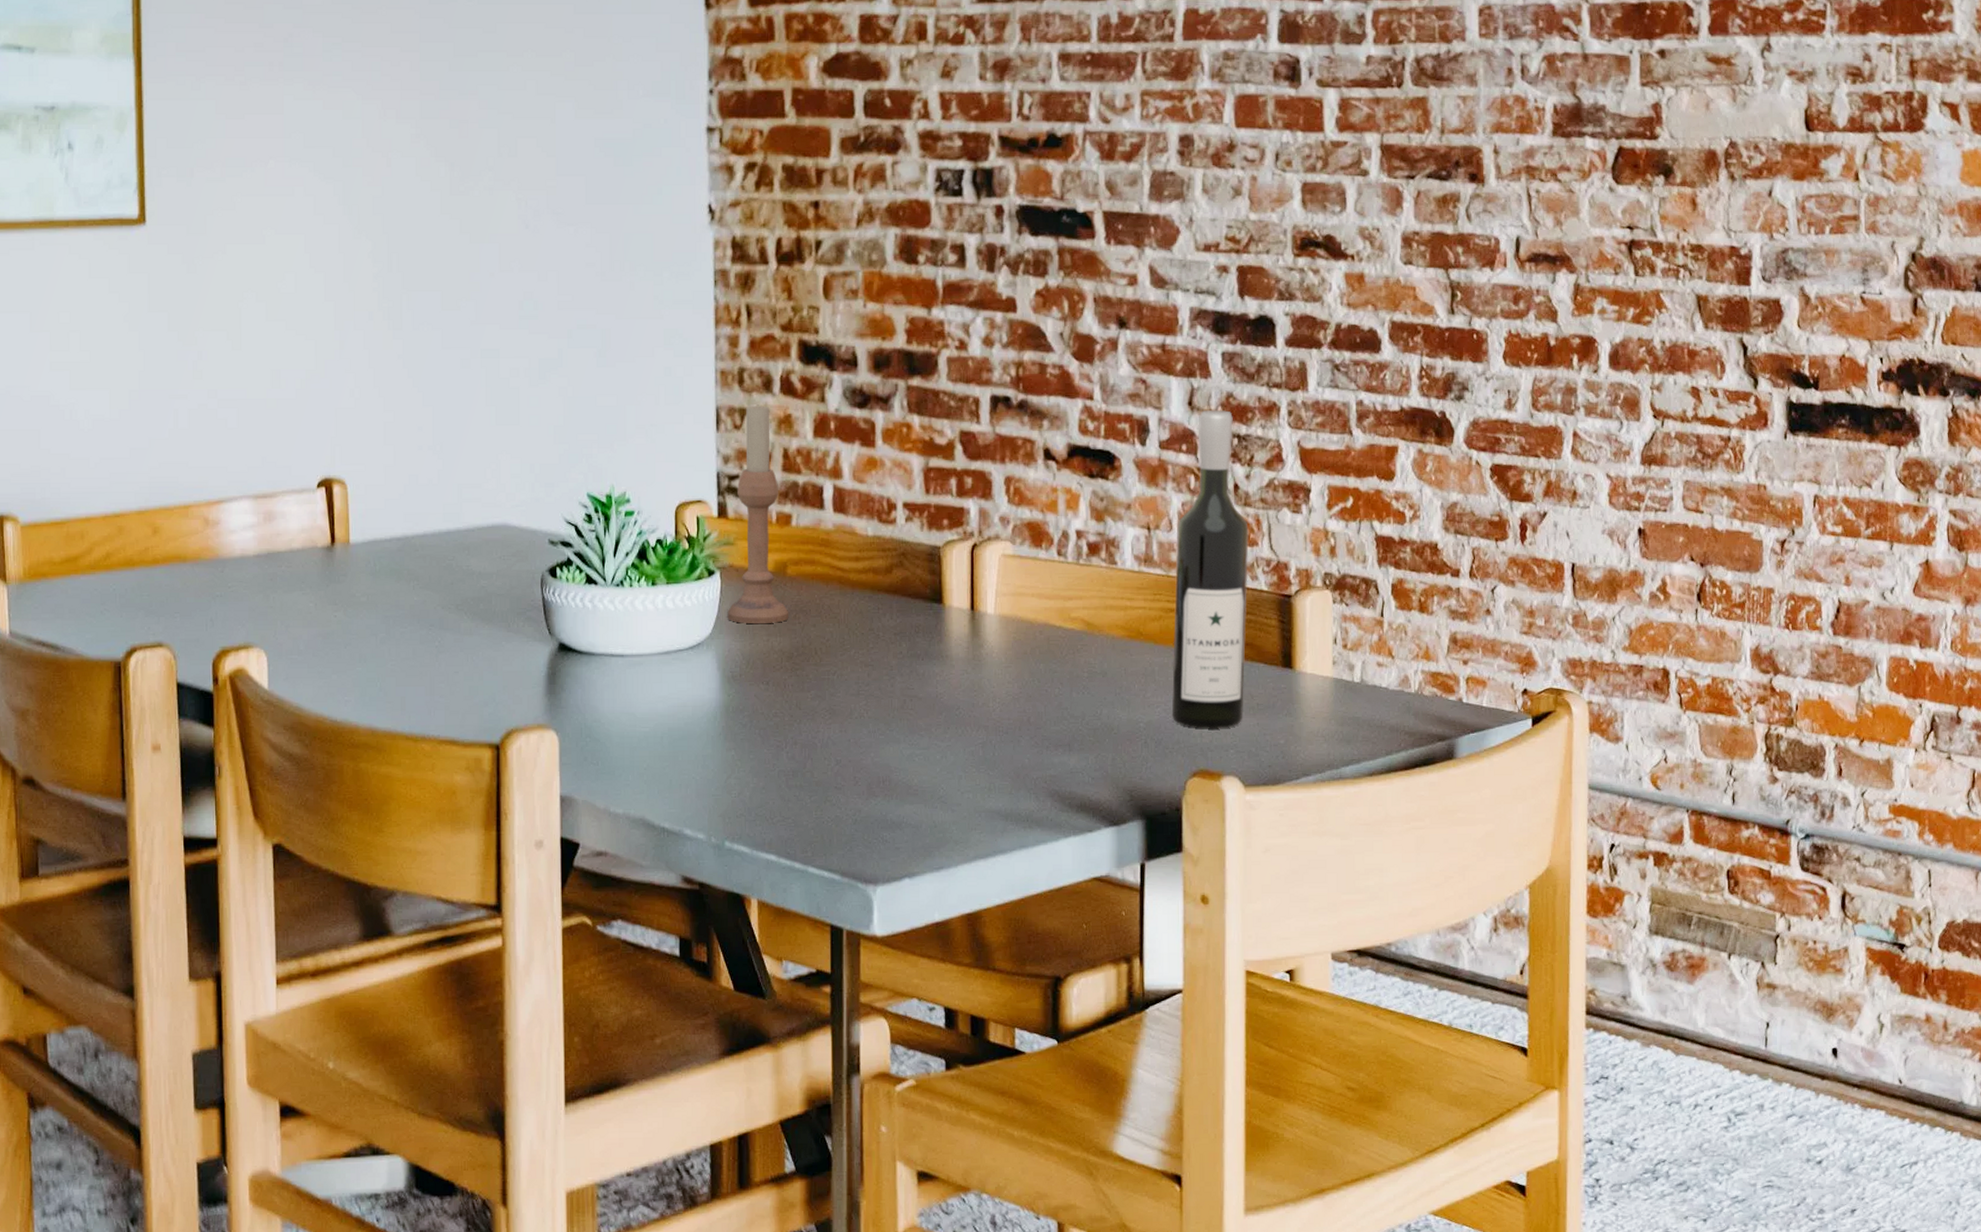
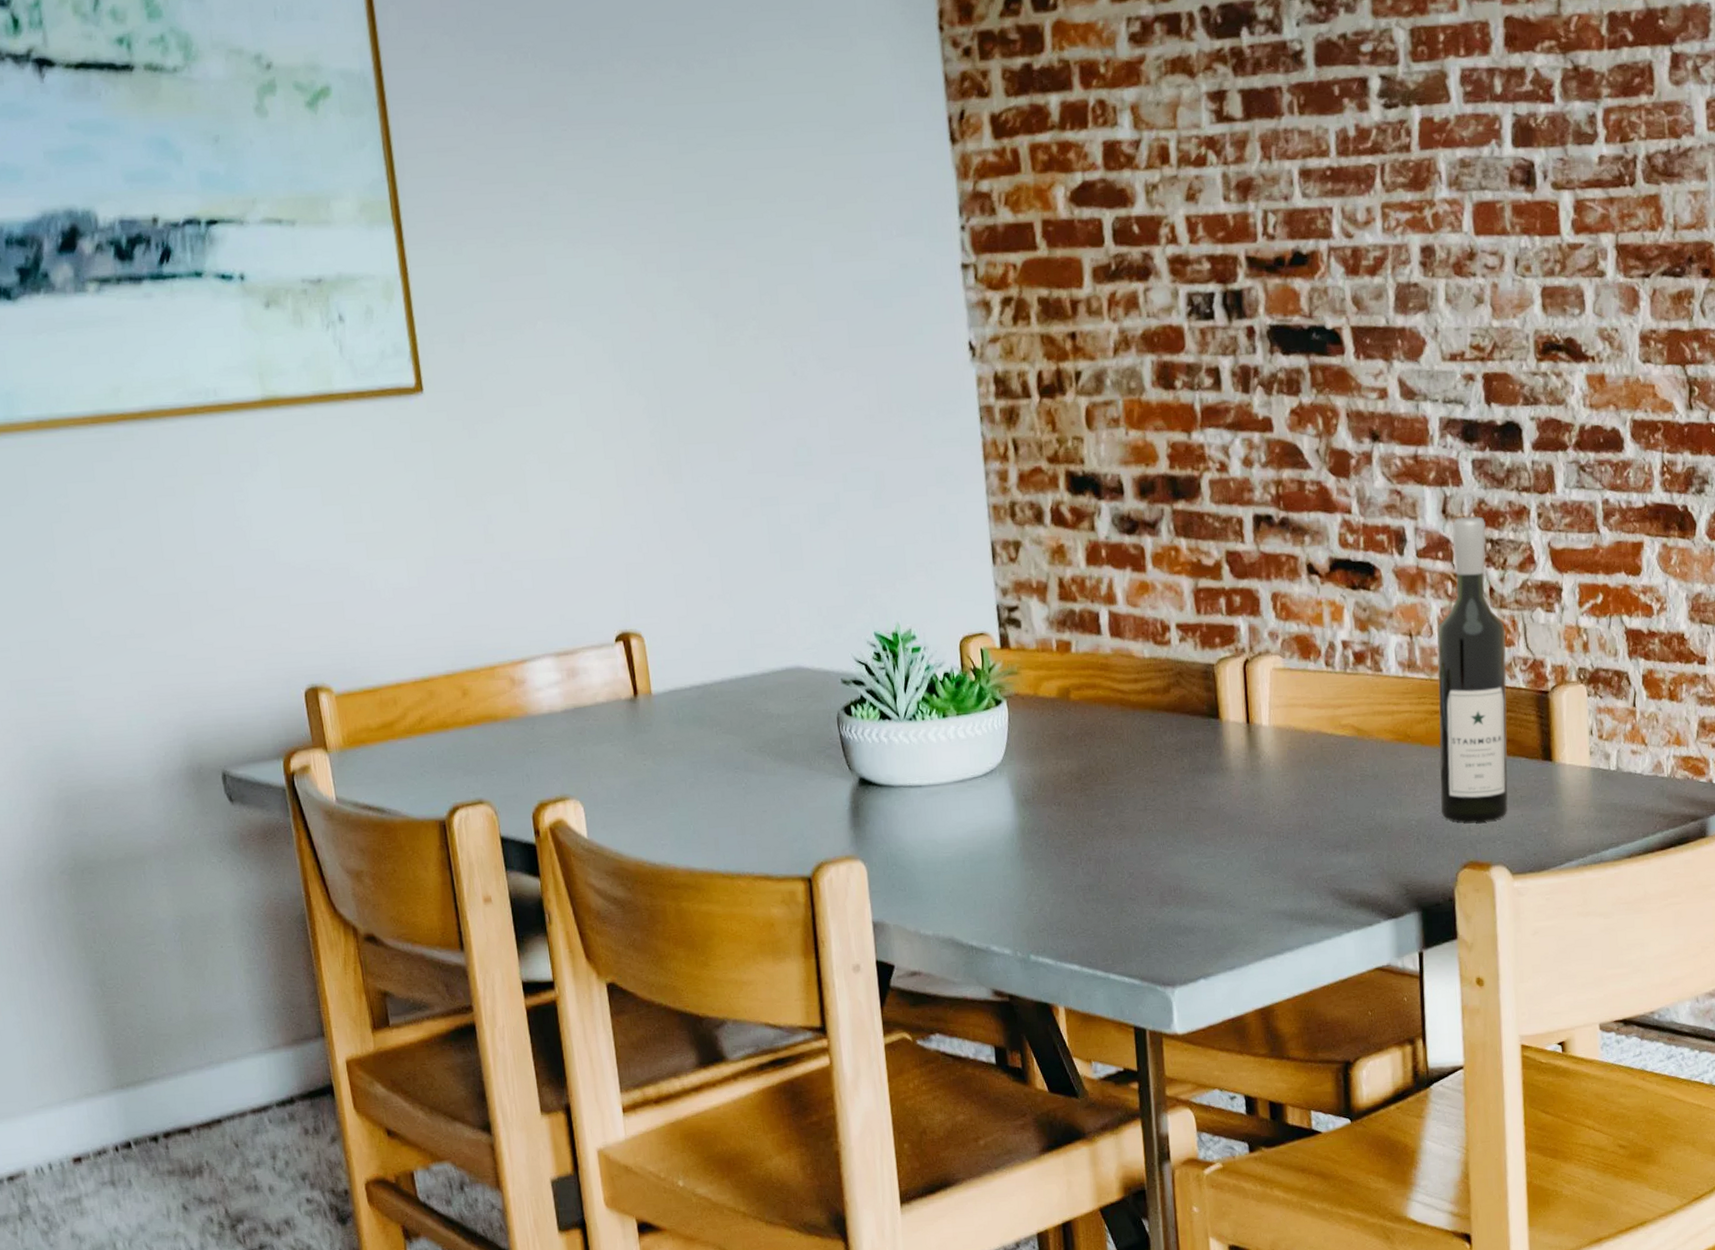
candlestick: present [727,404,789,623] -> none [1016,536,1075,749]

